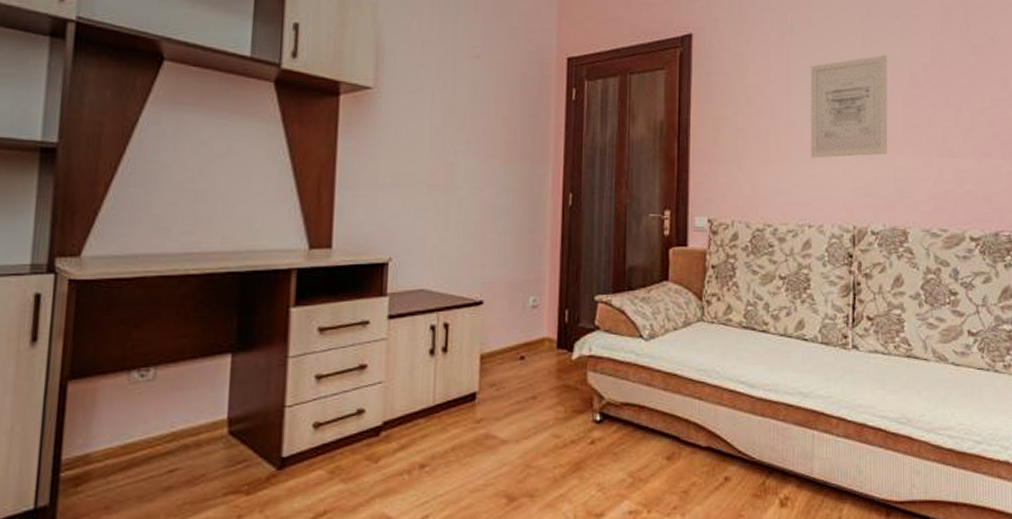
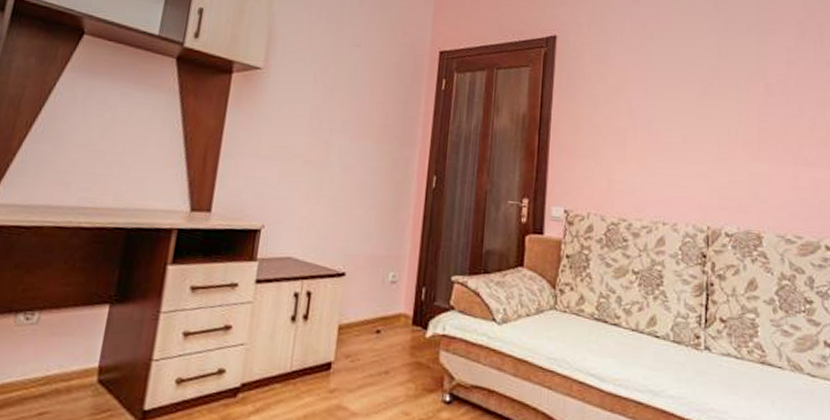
wall art: present [810,55,888,158] -> none [666,64,743,159]

